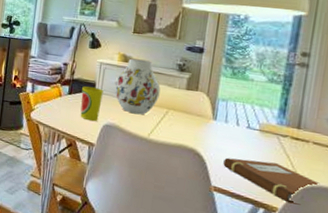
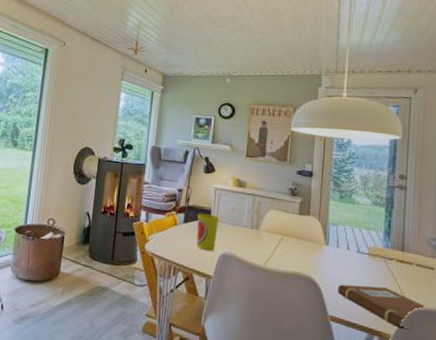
vase: present [114,58,161,115] -> none [230,183,275,243]

